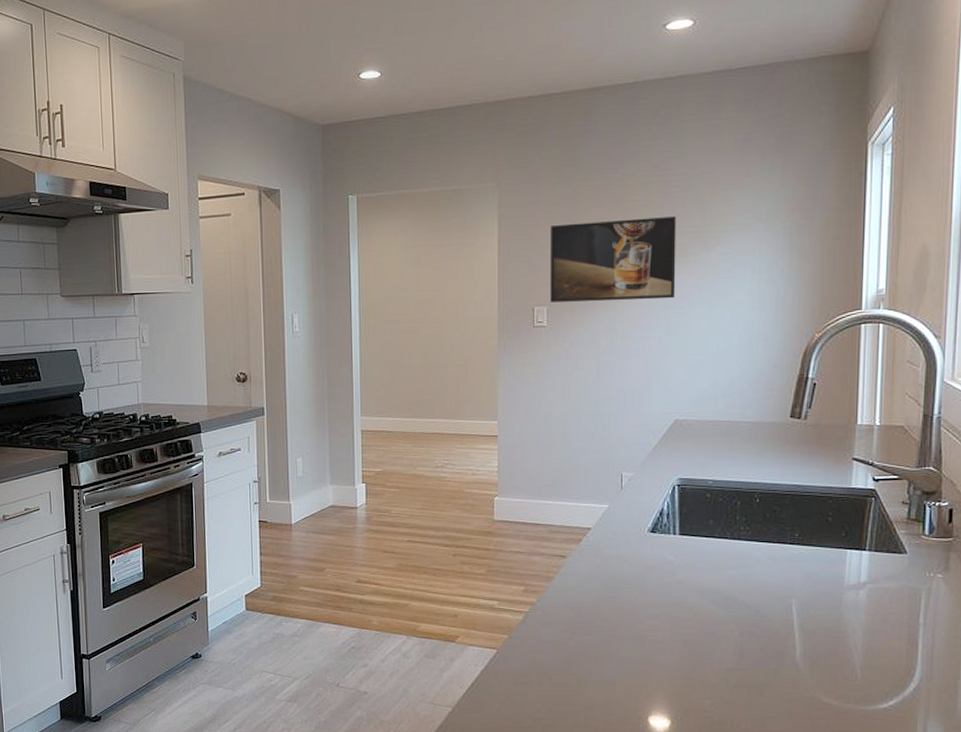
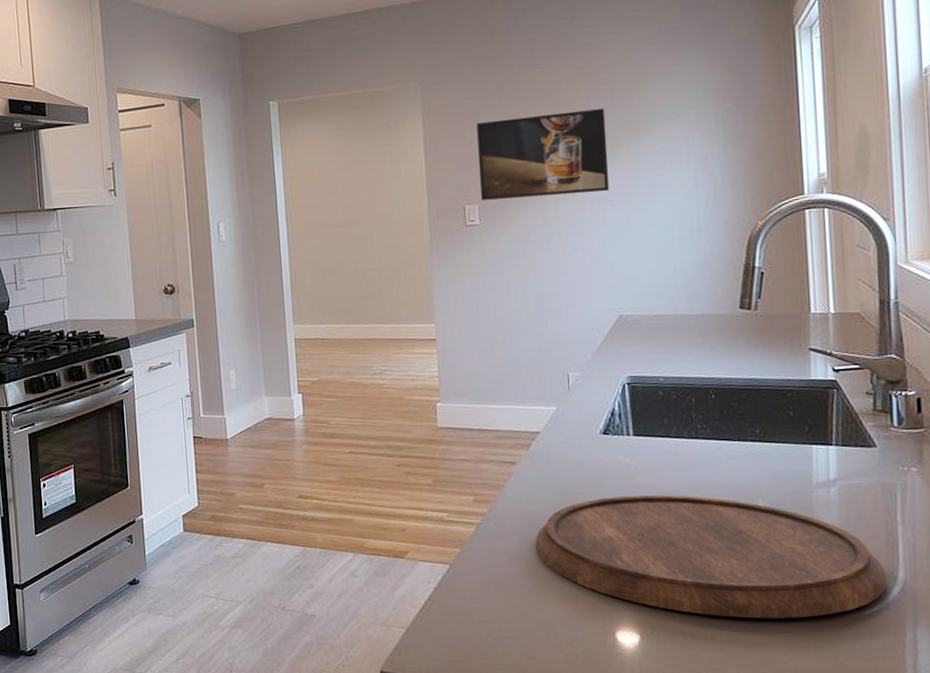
cutting board: none [580,592,904,709] -> present [536,495,886,619]

